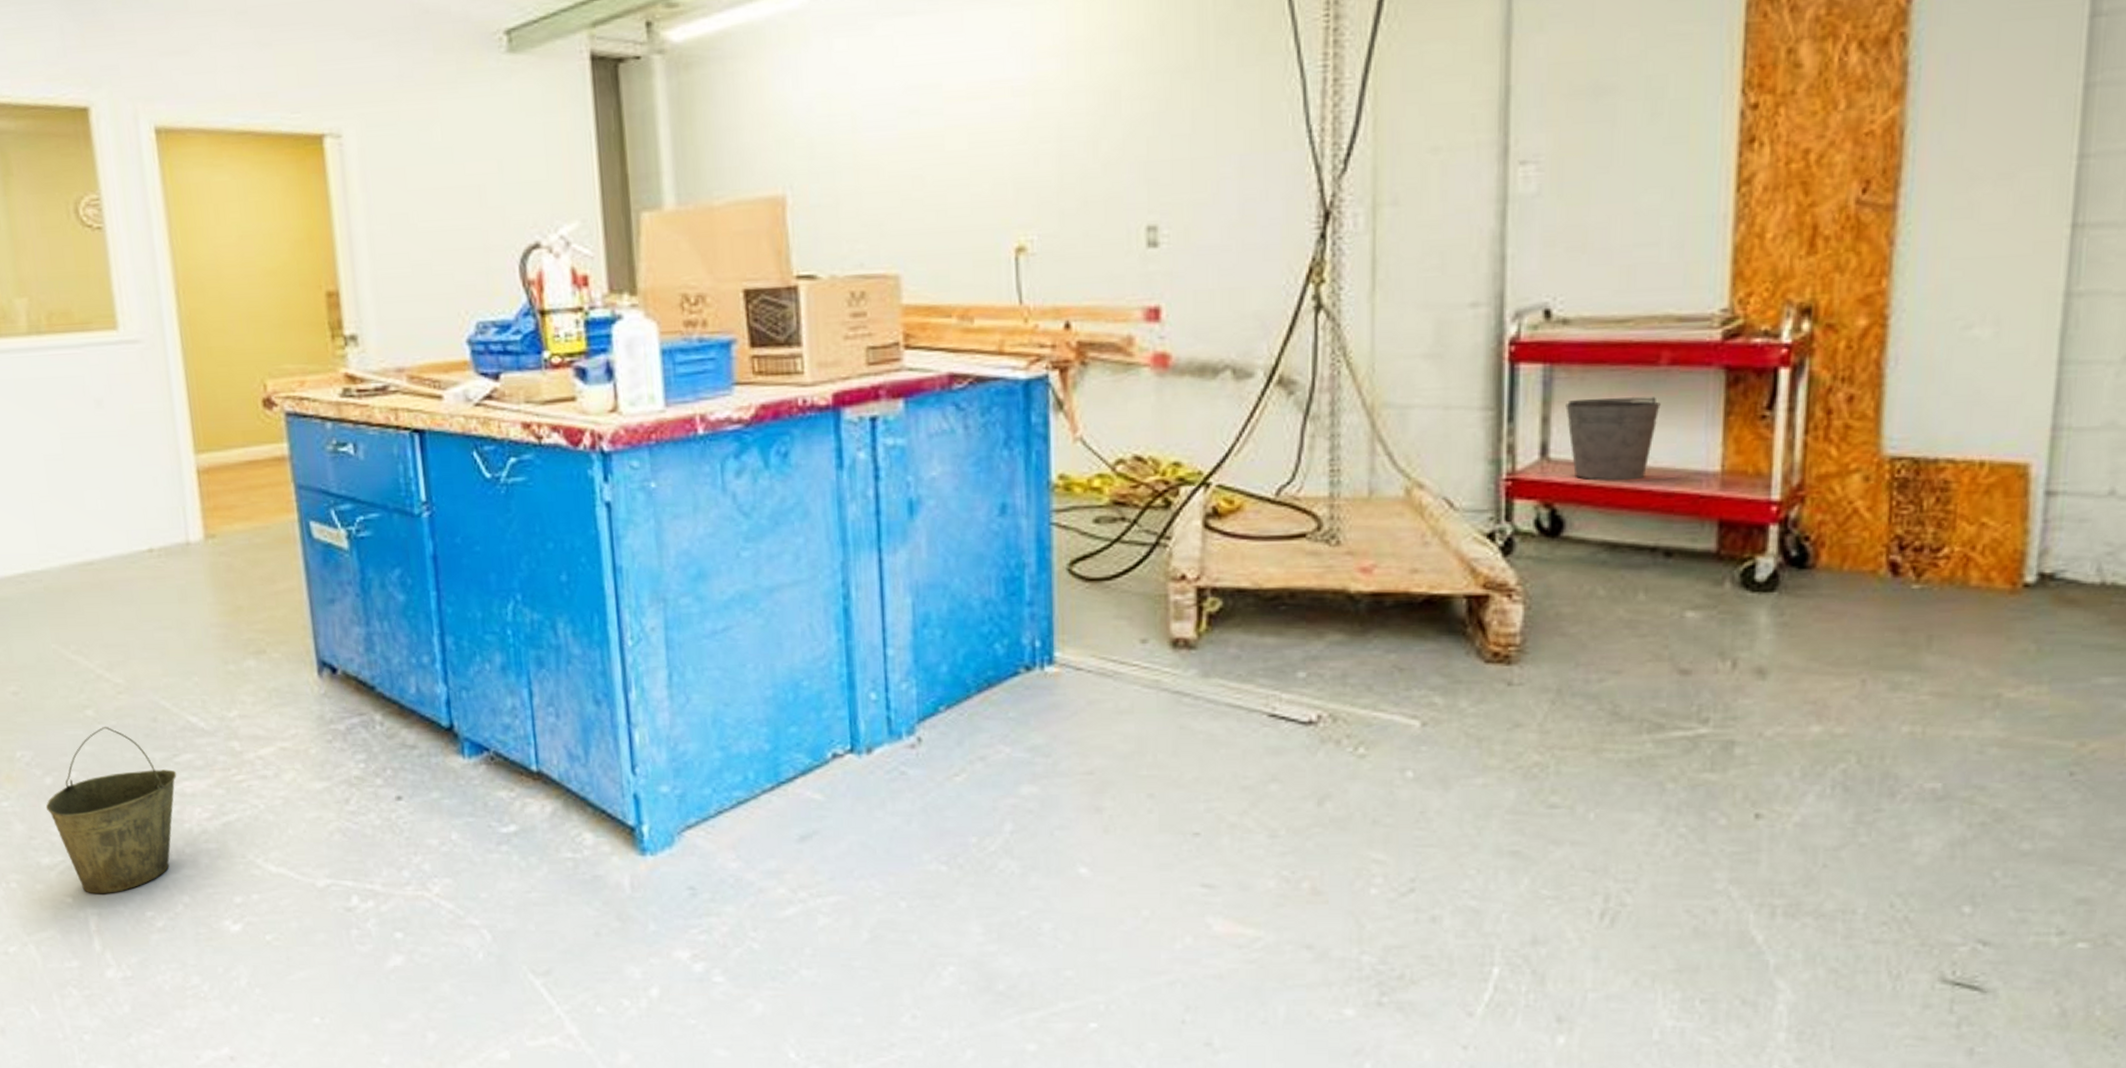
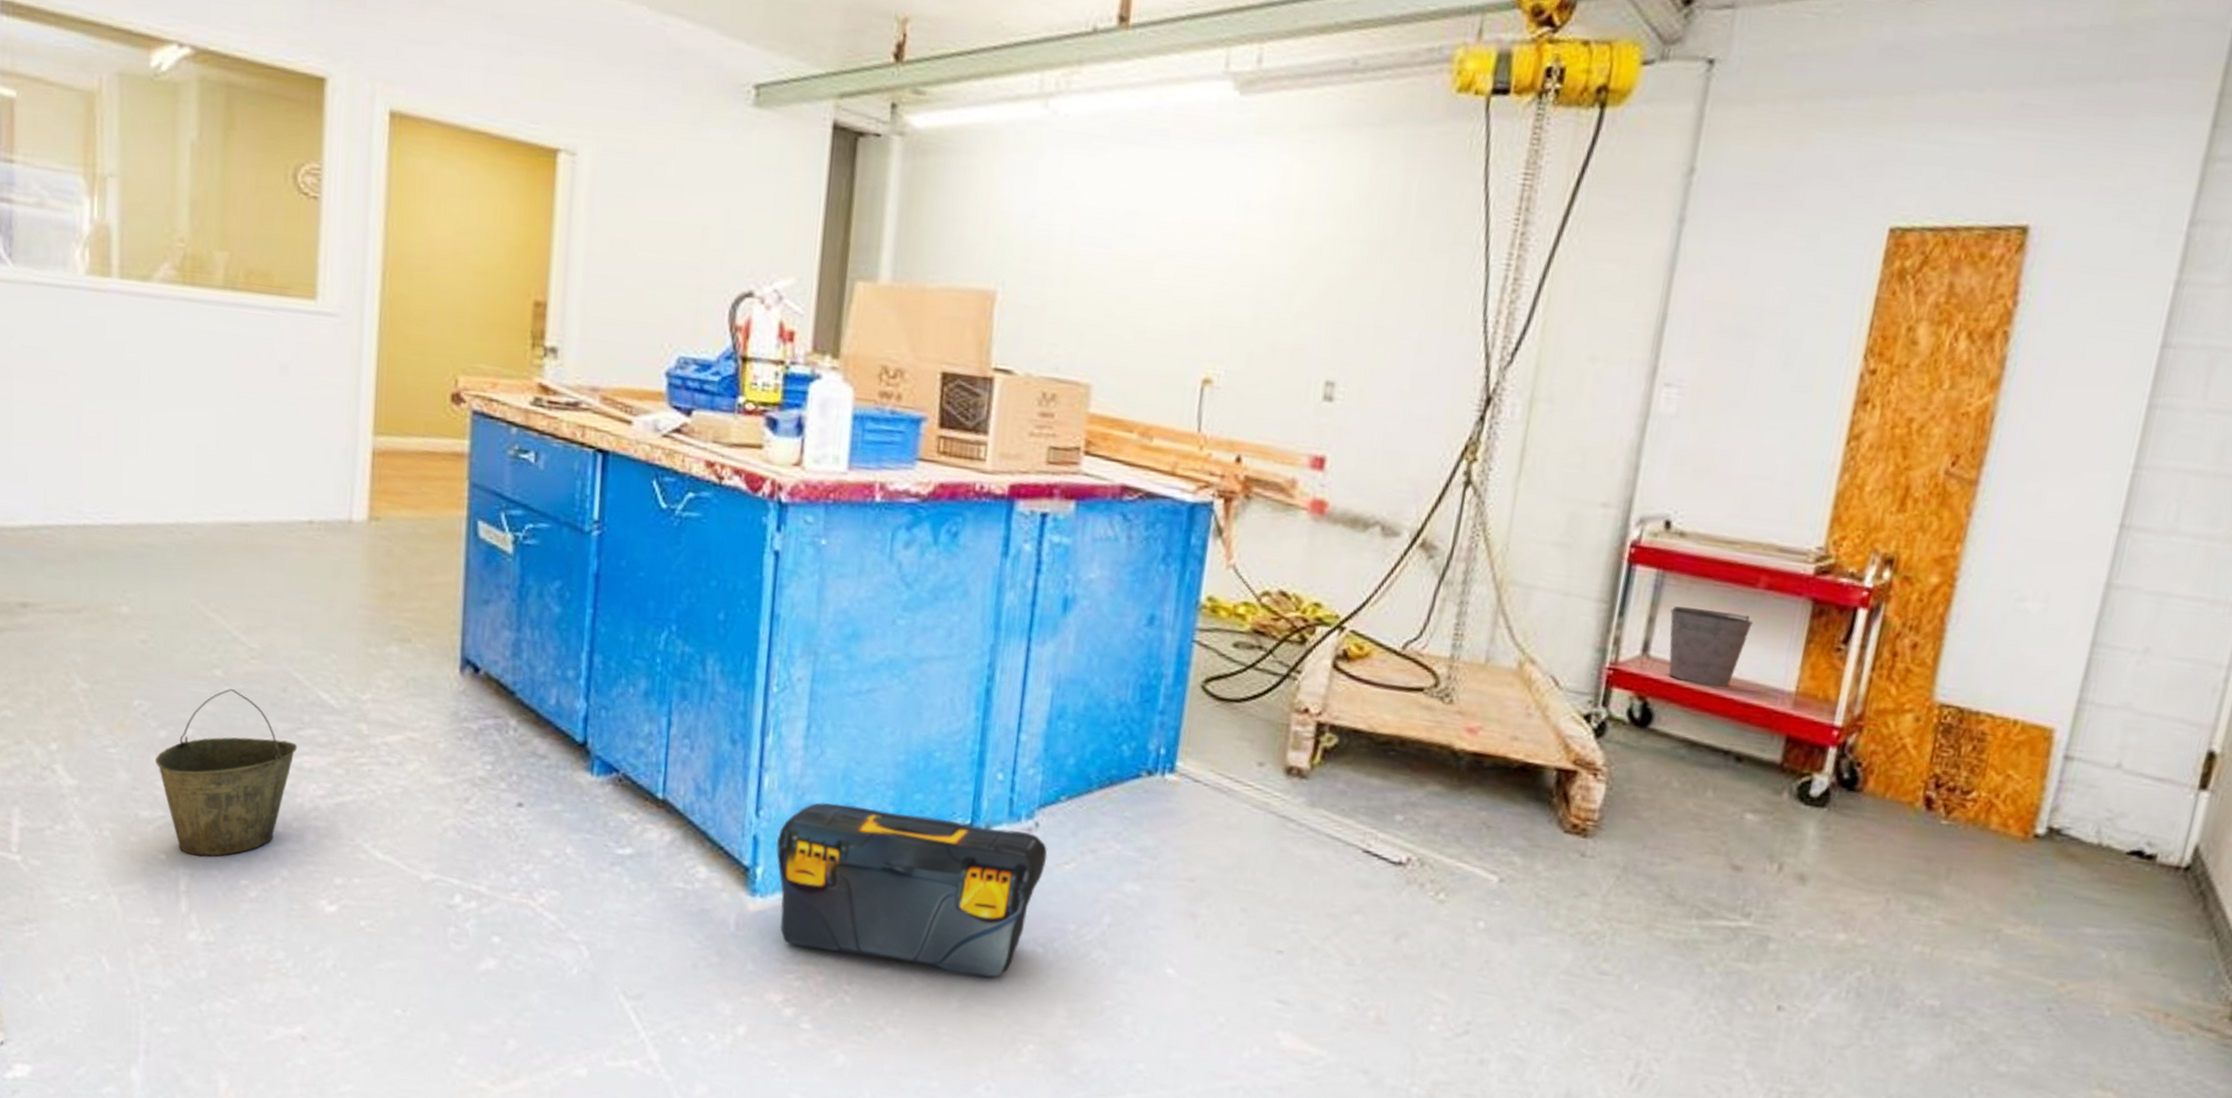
toolbox: none [657,748,936,904] -> present [776,802,1048,977]

